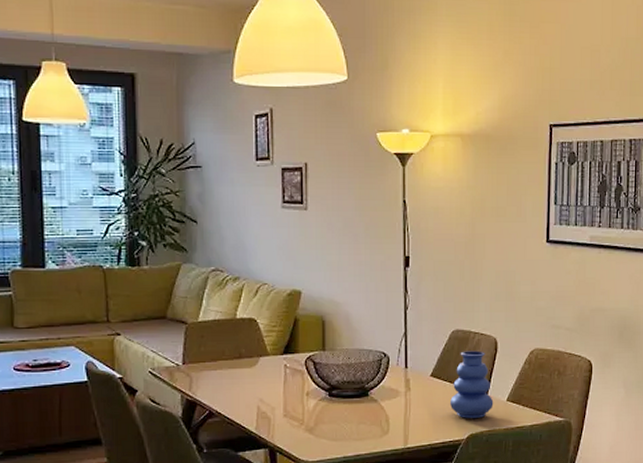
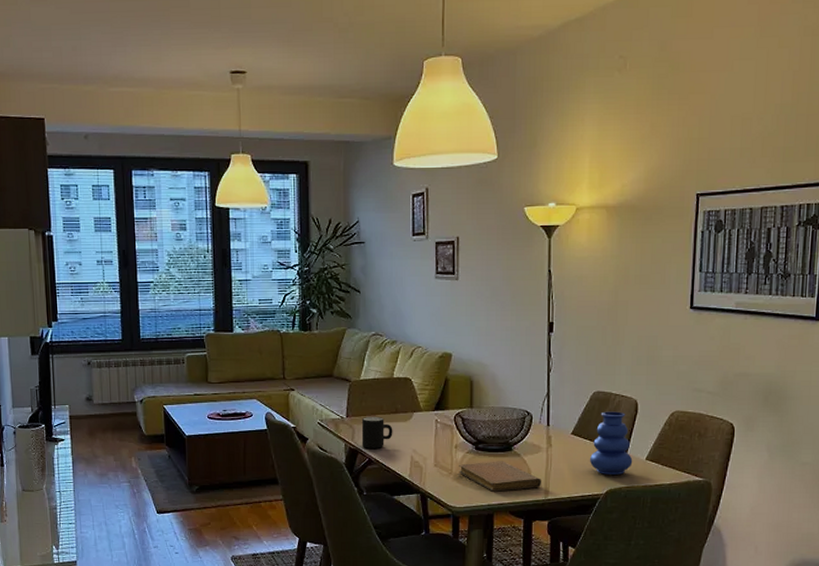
mug: none [200,362,237,399] -> present [361,416,393,448]
notebook: none [311,408,401,442] -> present [459,461,542,492]

